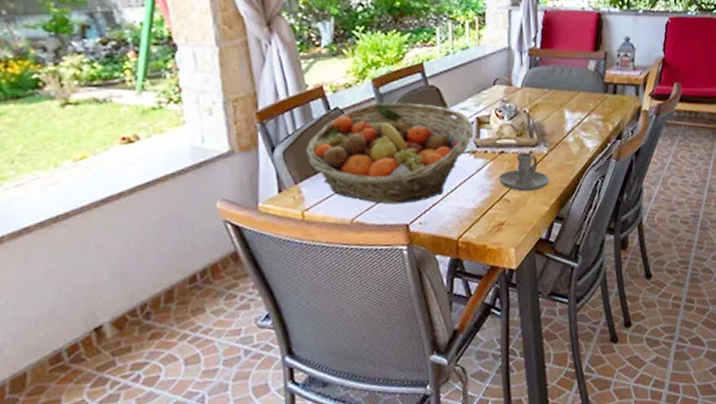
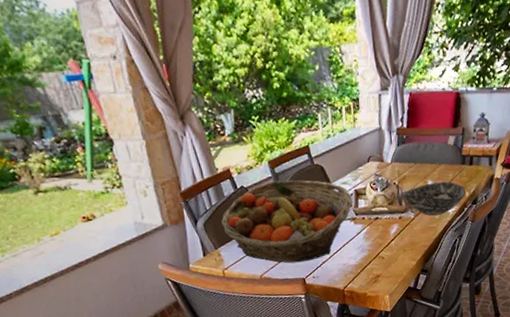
candle holder: present [499,152,550,192] -> none [374,217,417,250]
bowl: none [534,112,609,151] -> present [403,181,466,216]

